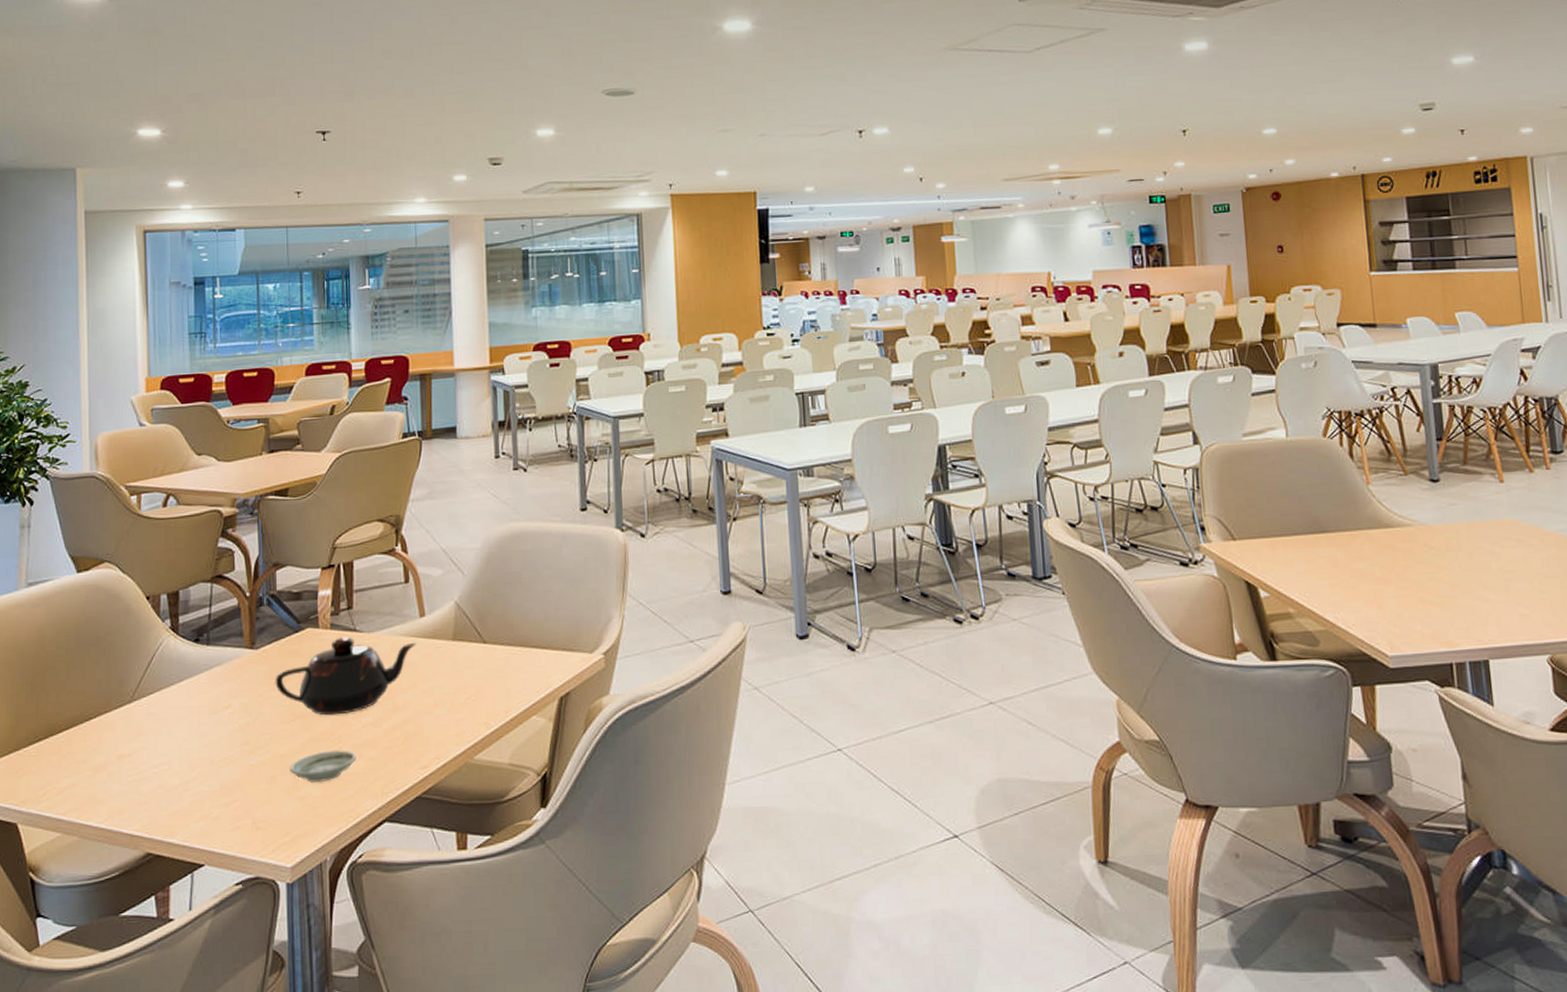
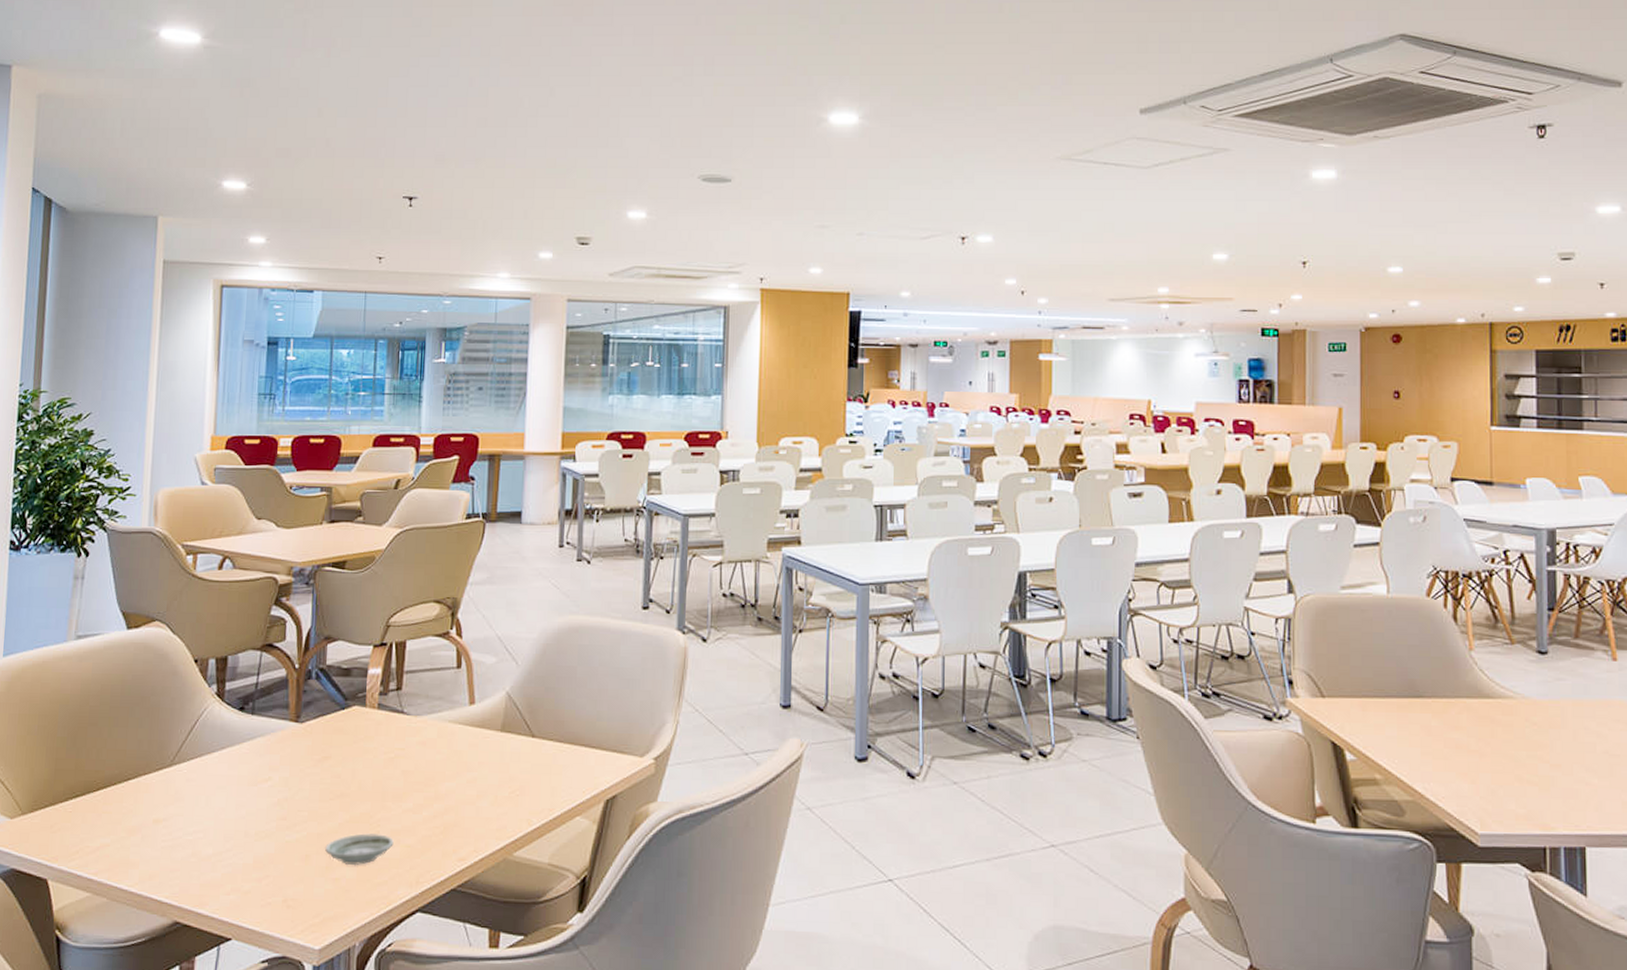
teapot: present [275,636,417,716] -> none [317,718,465,798]

